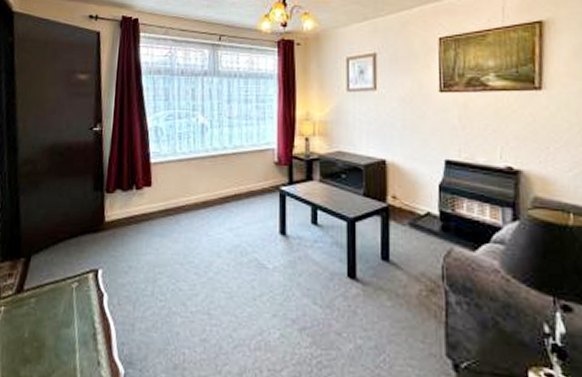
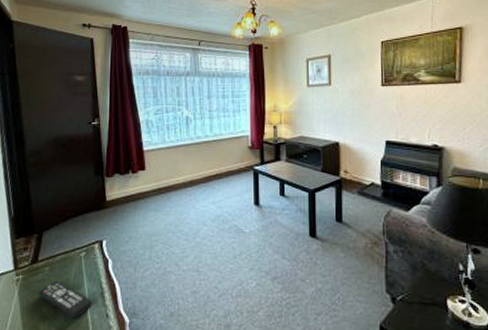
remote control: none [21,316,82,364] -> present [38,281,92,318]

